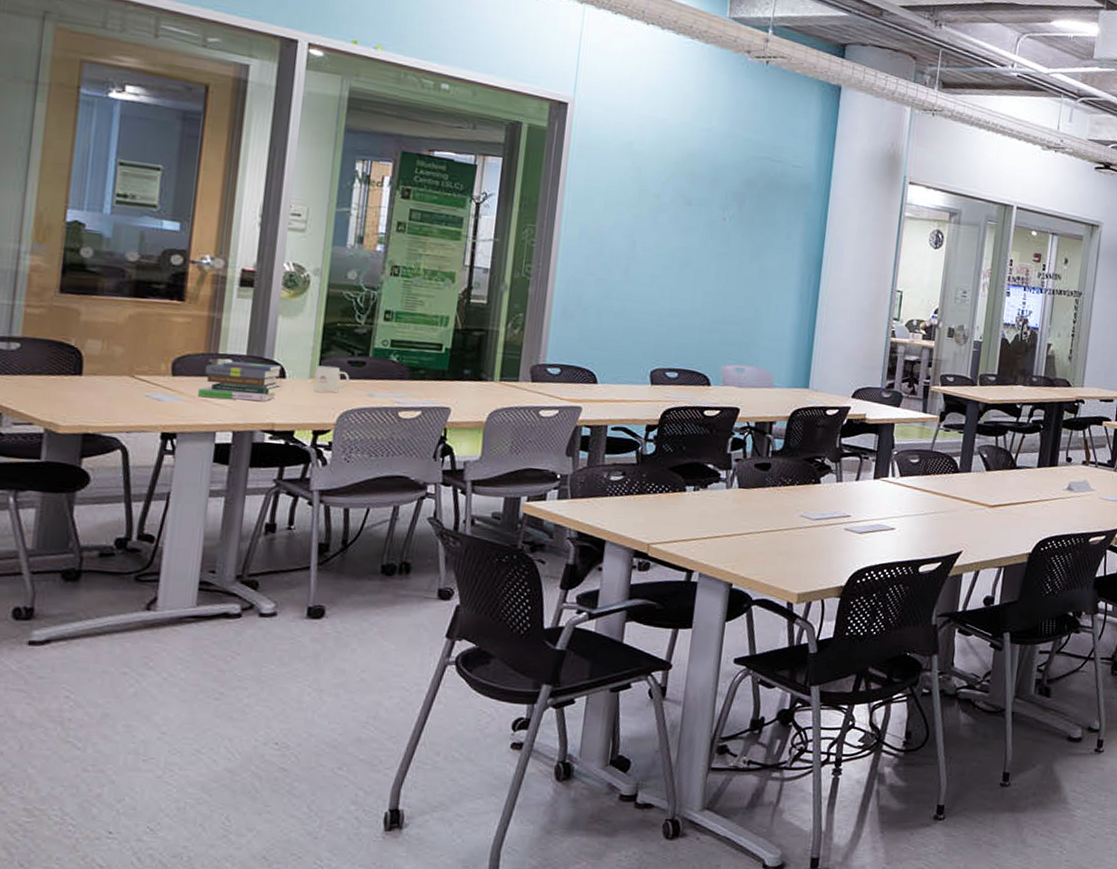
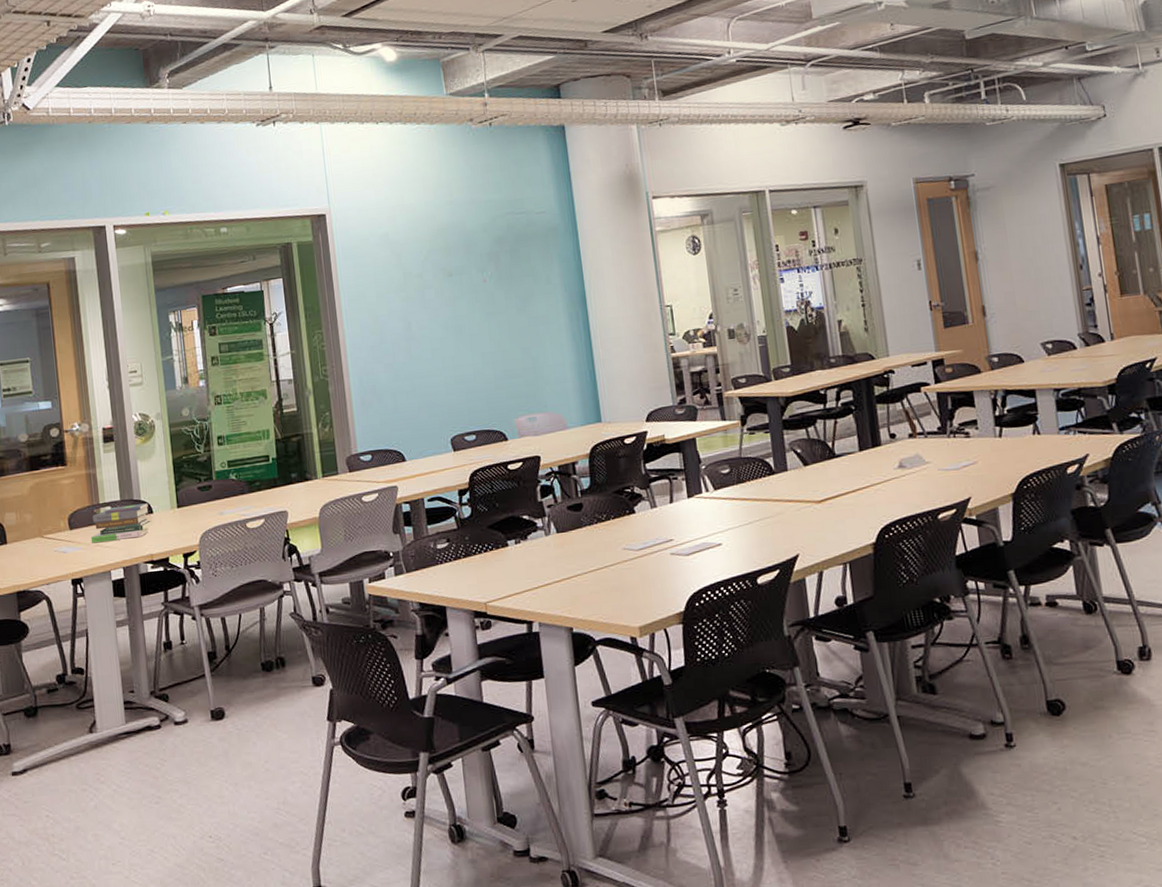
mug: present [313,365,349,394] -> none [173,494,202,521]

